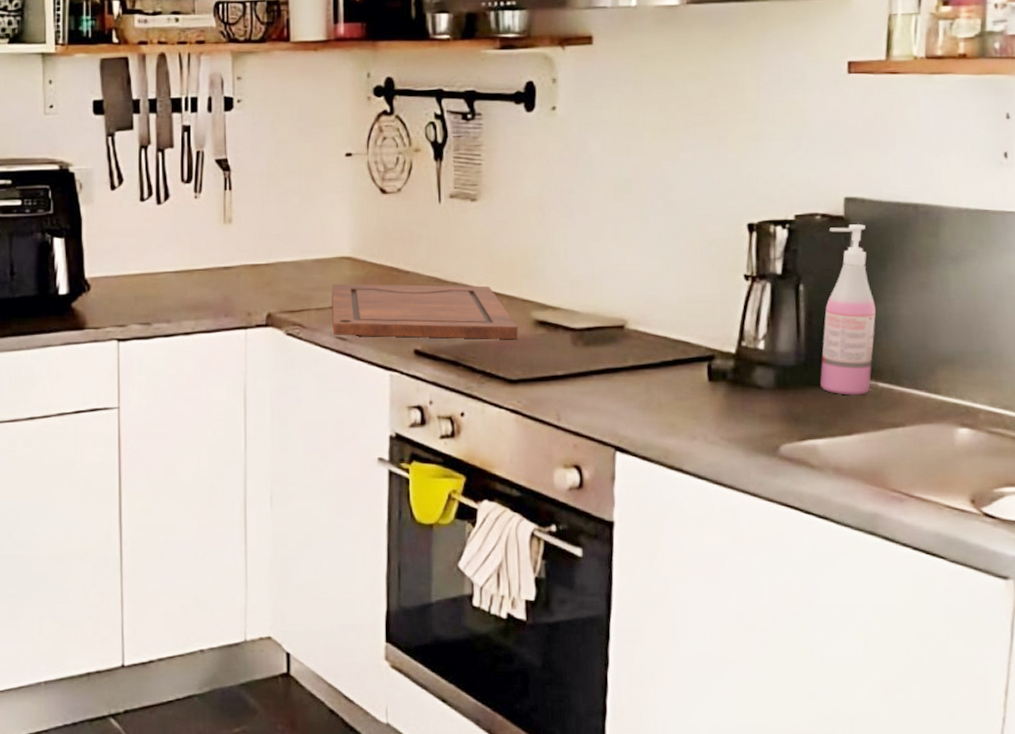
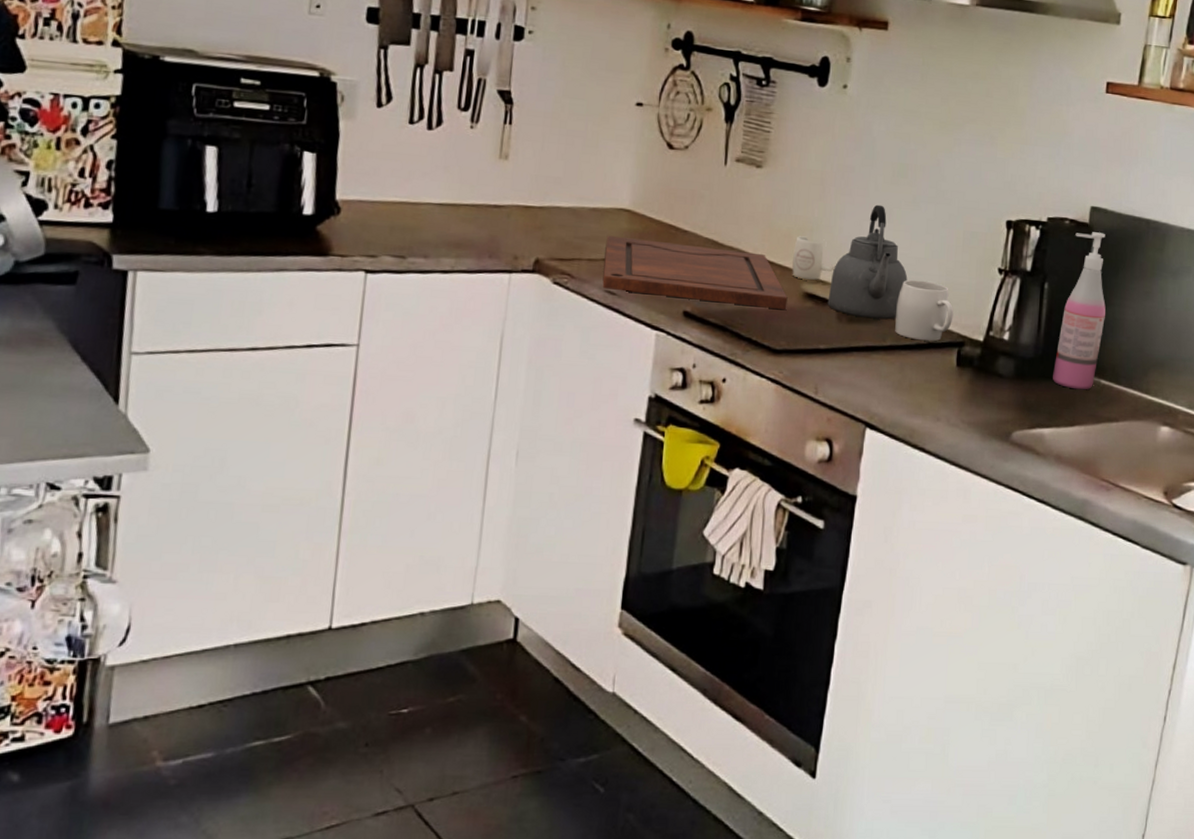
mug: none [519,264,566,308] -> present [792,236,838,281]
kettle: none [560,223,644,340] -> present [827,204,908,320]
mug: none [634,295,699,358] -> present [895,279,954,342]

